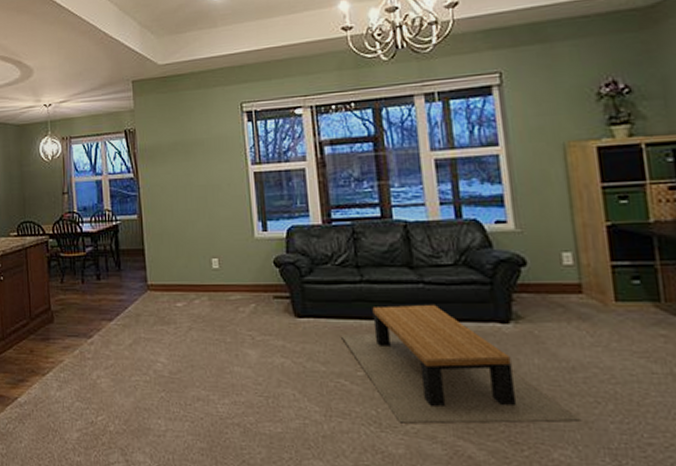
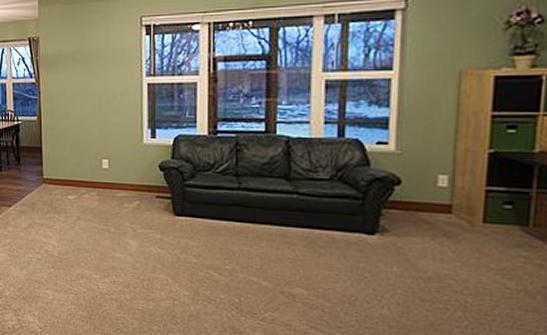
coffee table: present [341,305,582,424] -> none [215,212,429,324]

